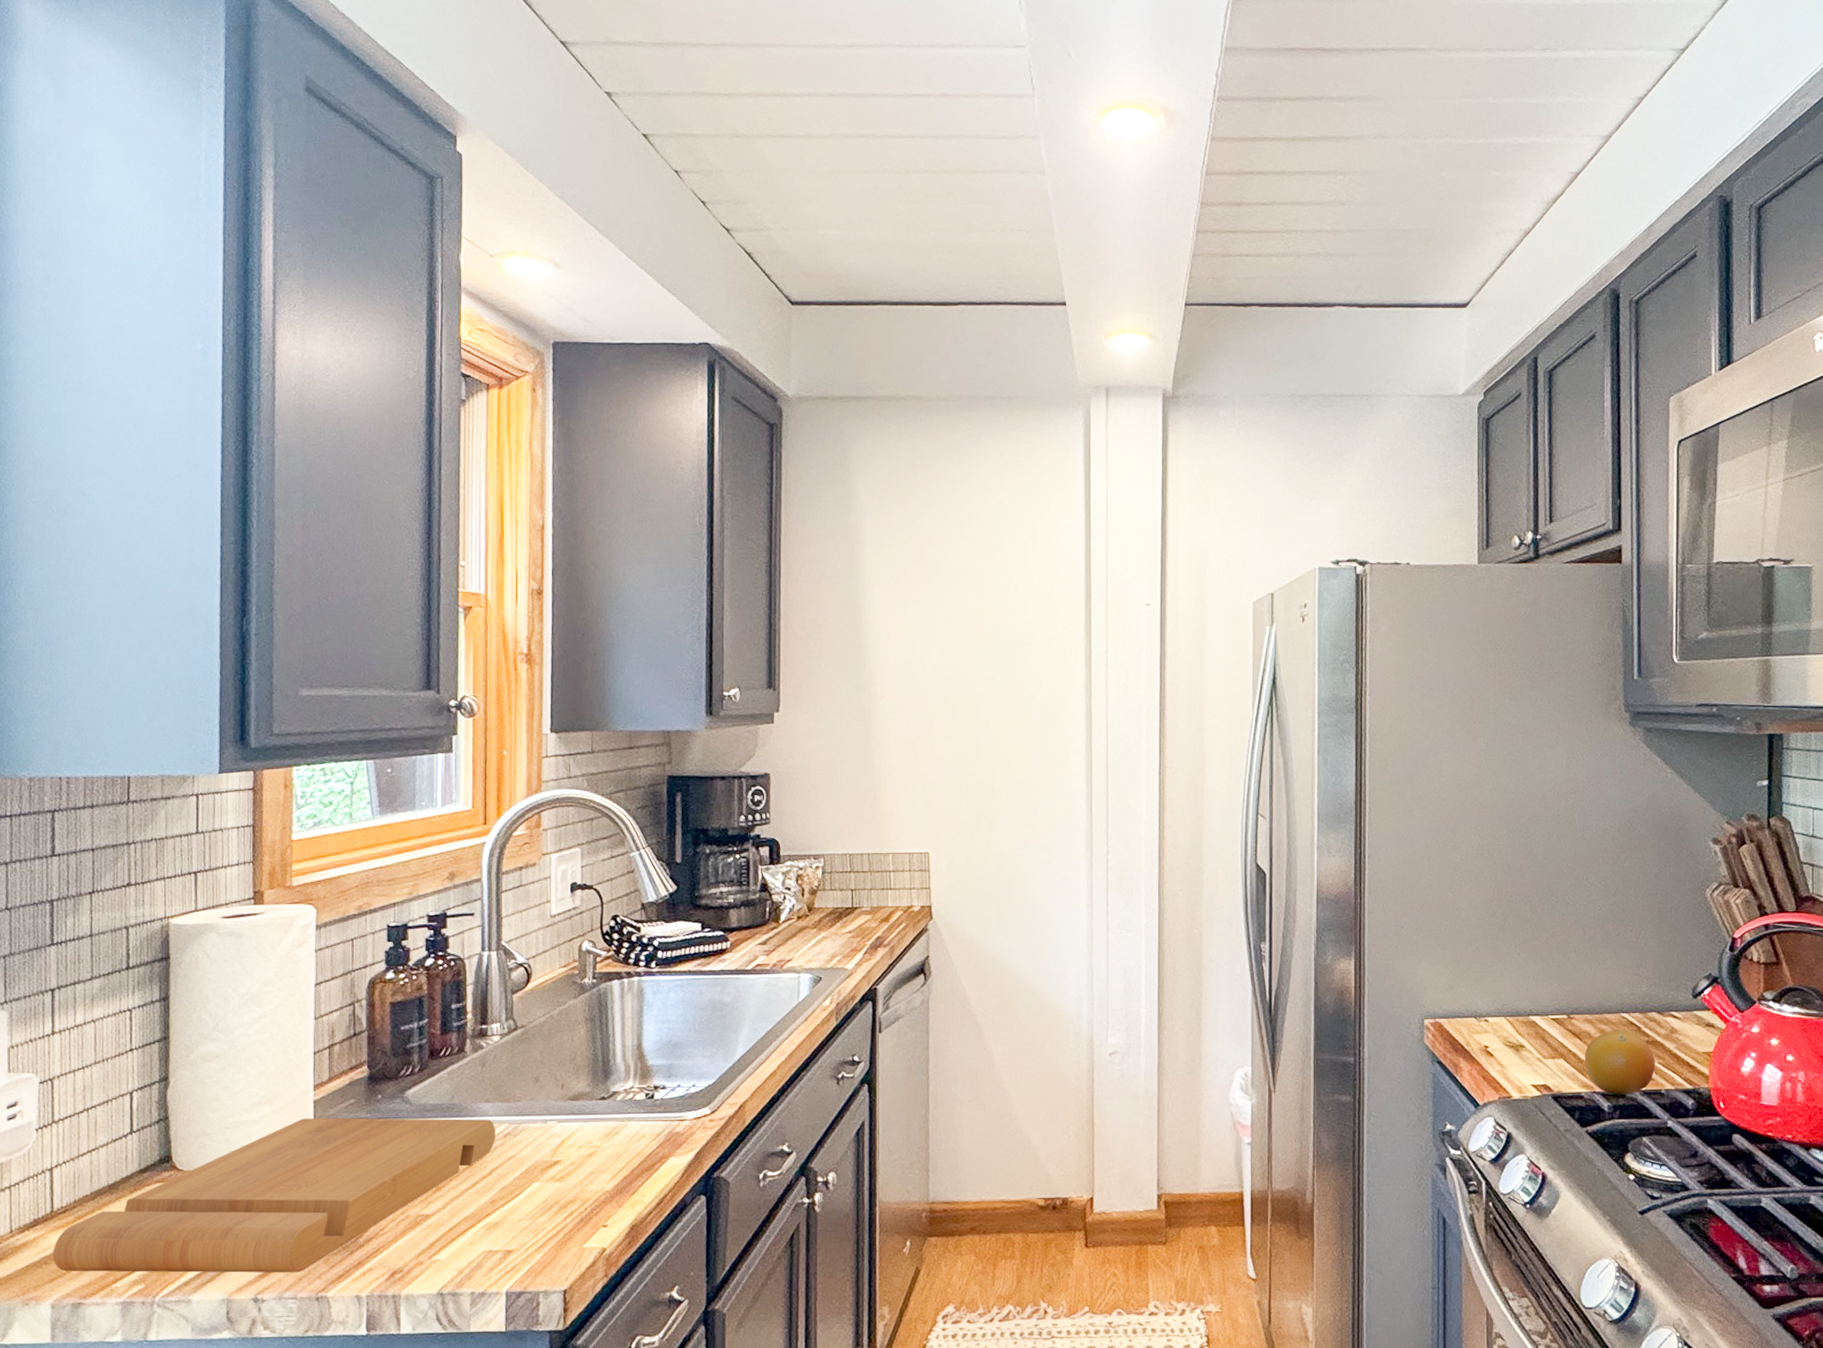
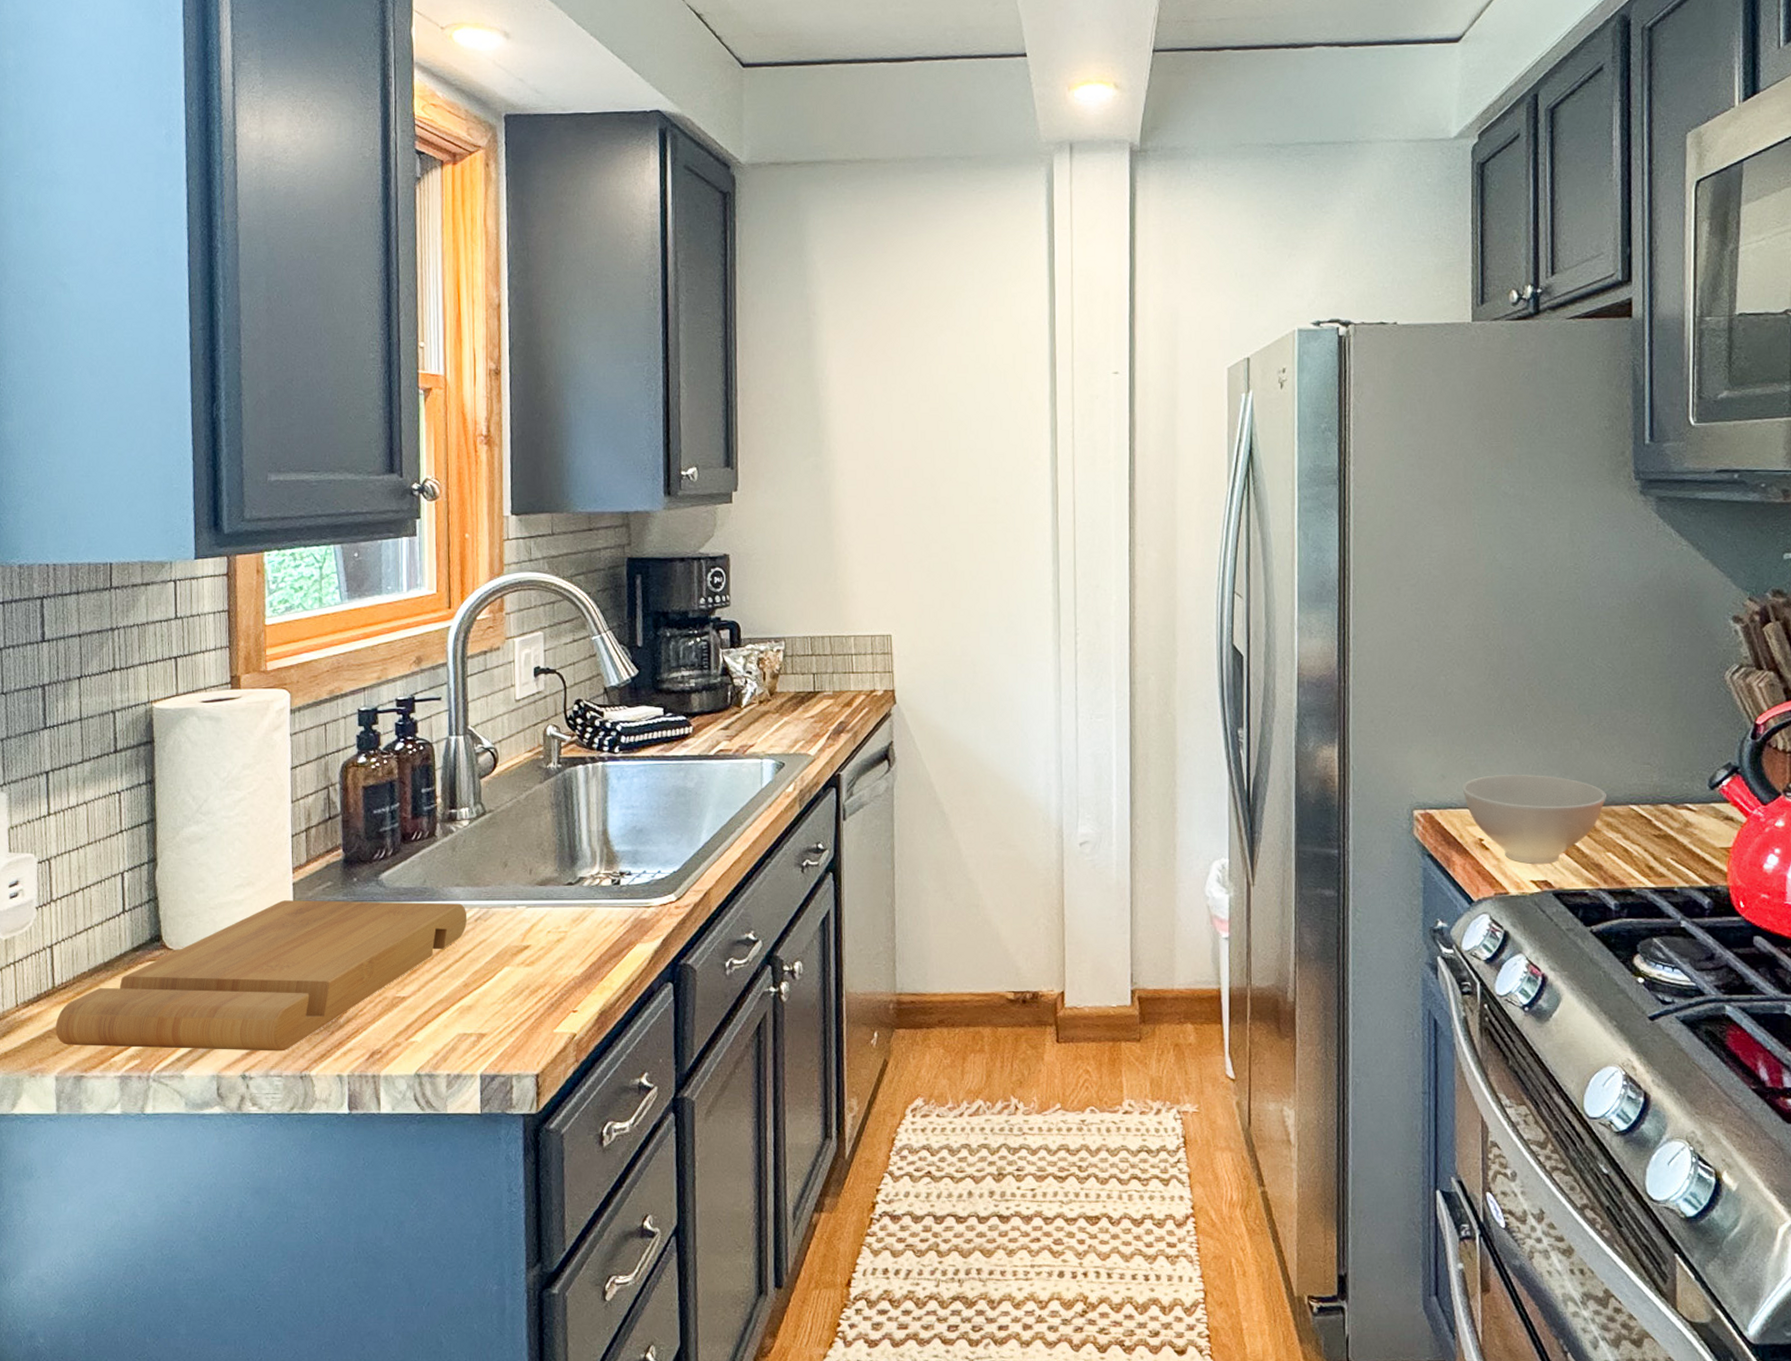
bowl: none [1469,985,1601,1070] -> present [1462,775,1608,865]
fruit: present [1584,1030,1656,1095] -> none [1589,823,1668,892]

